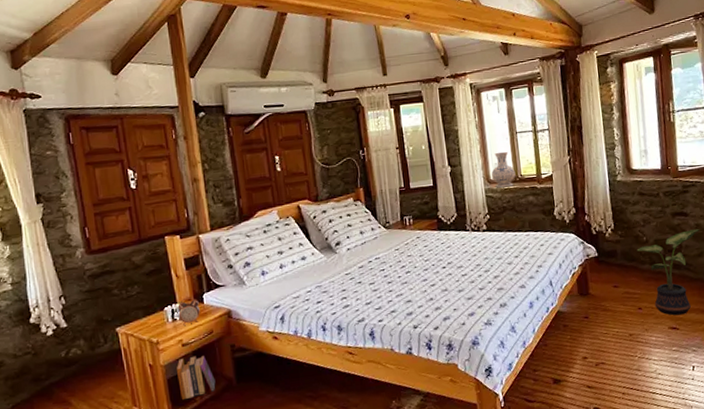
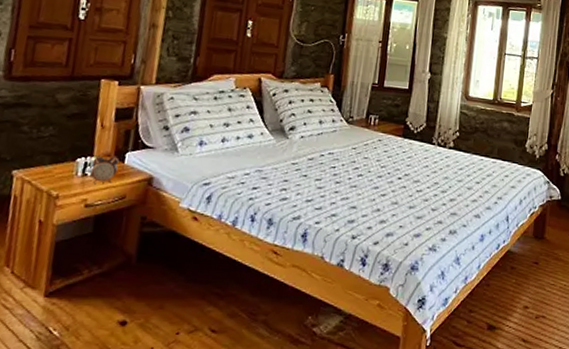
books: present [177,355,216,401] -> none [65,220,113,271]
vase: present [491,152,516,188] -> none [470,70,496,108]

